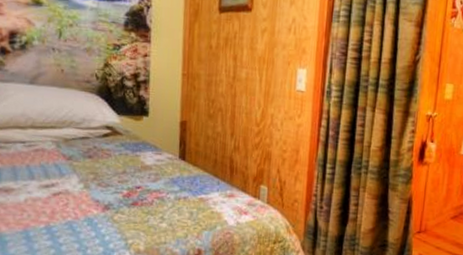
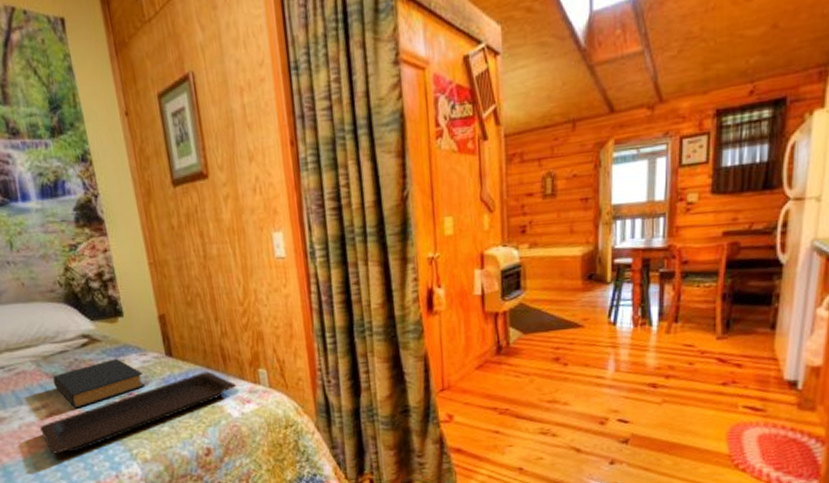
serving tray: none [44,179,237,233] -> present [39,371,236,454]
hardback book: none [68,153,154,193] -> present [52,359,145,409]

